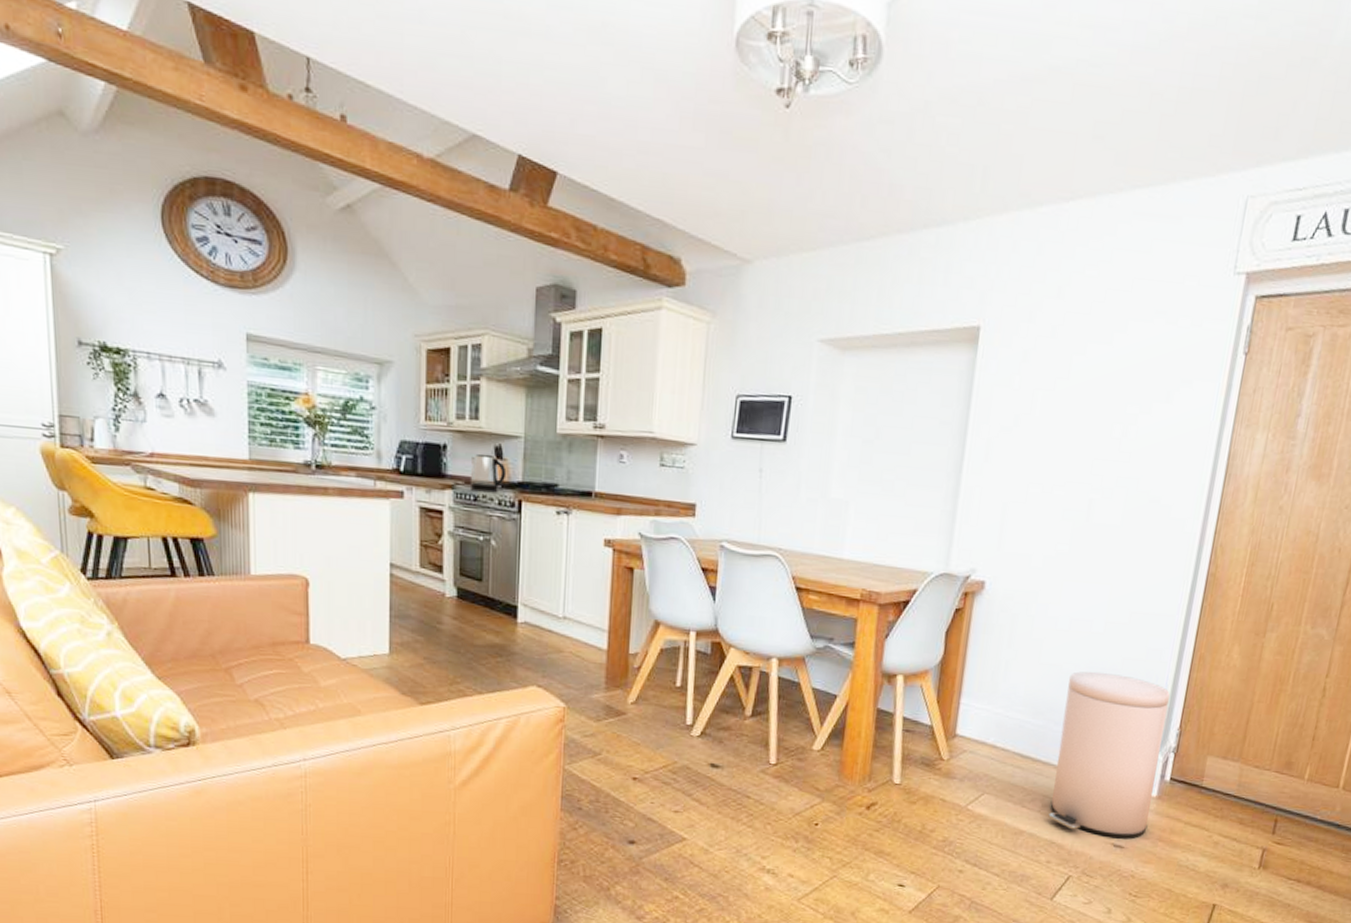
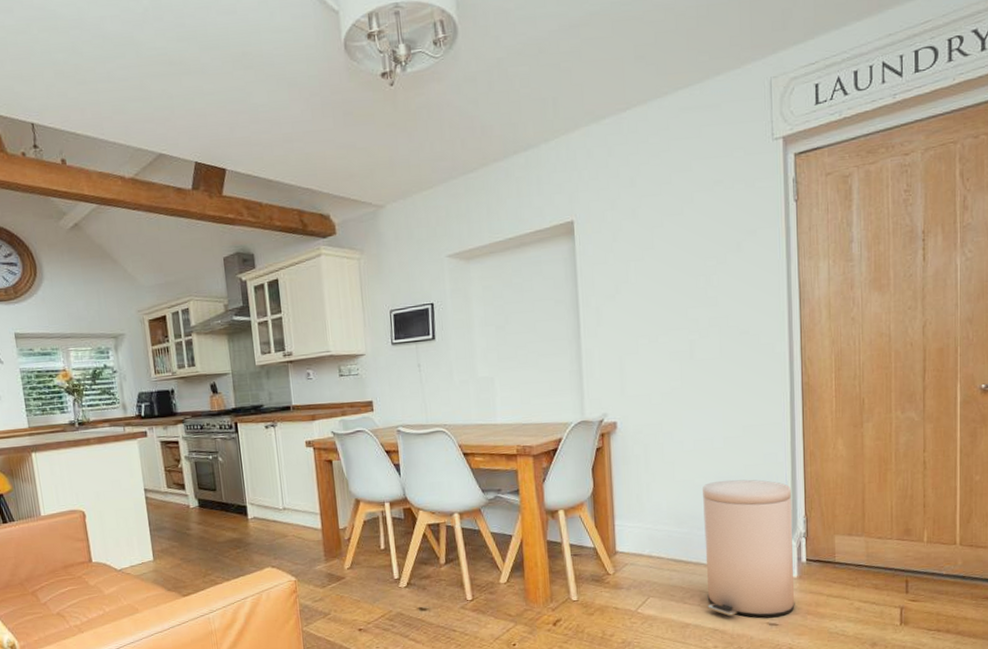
kettle: present [469,453,507,493] -> none [194,391,223,422]

